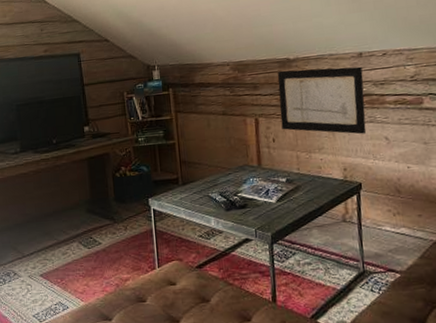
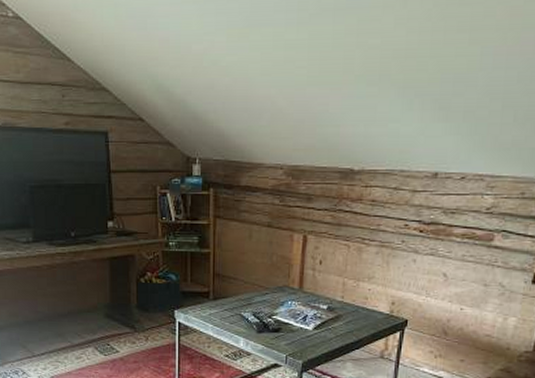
wall art: present [277,66,367,135] -> none [332,183,434,267]

